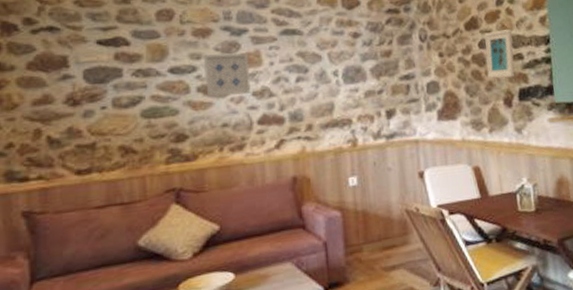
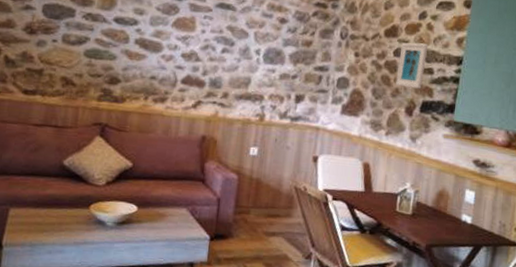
wall art: present [203,53,251,97] -> none [142,12,185,55]

